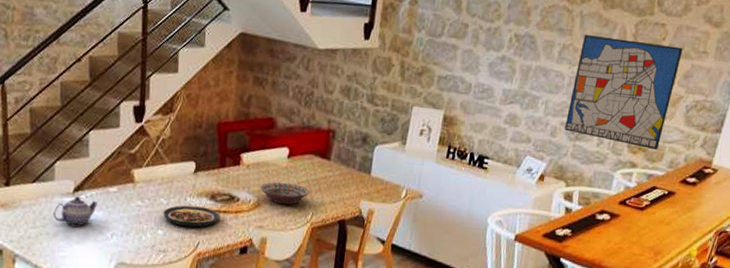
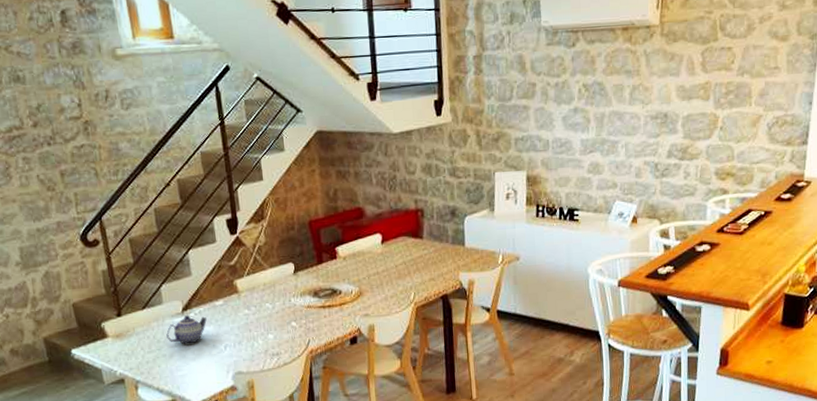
plate: present [163,205,220,228] -> none [270,305,326,327]
decorative bowl: present [260,182,309,205] -> none [359,267,408,290]
wall art: present [565,34,683,150] -> none [649,67,754,173]

